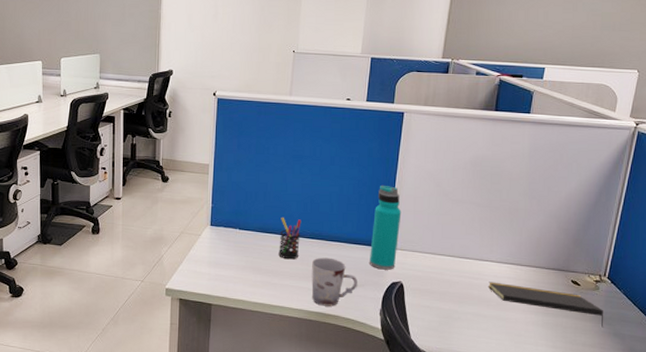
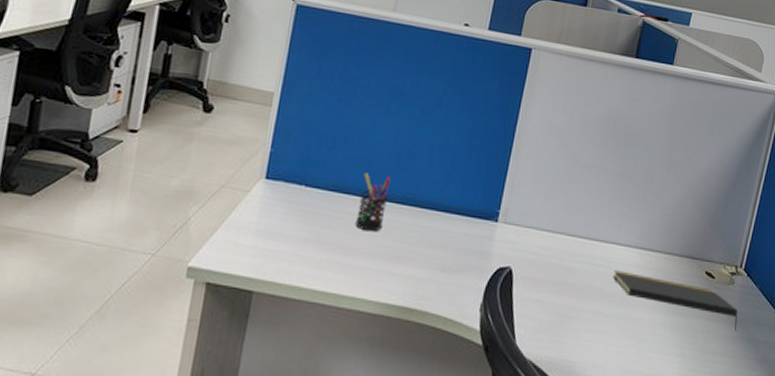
cup: present [311,257,357,306] -> none [394,230,456,299]
water bottle: present [370,185,402,270] -> none [473,138,519,251]

